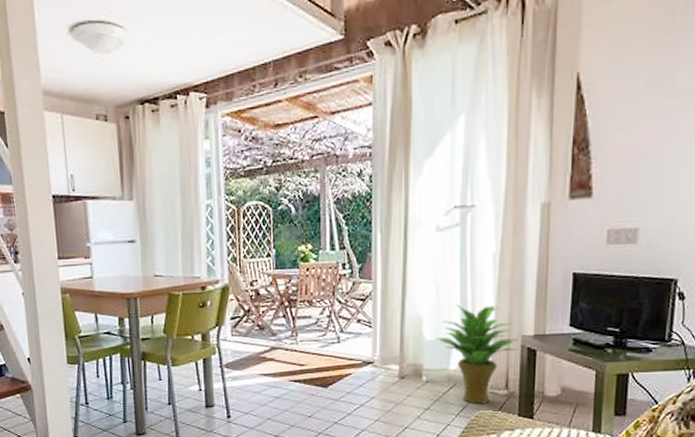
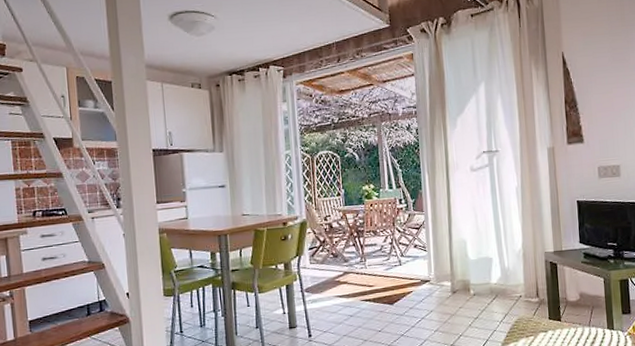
potted plant: present [437,303,518,404] -> none [479,228,542,311]

